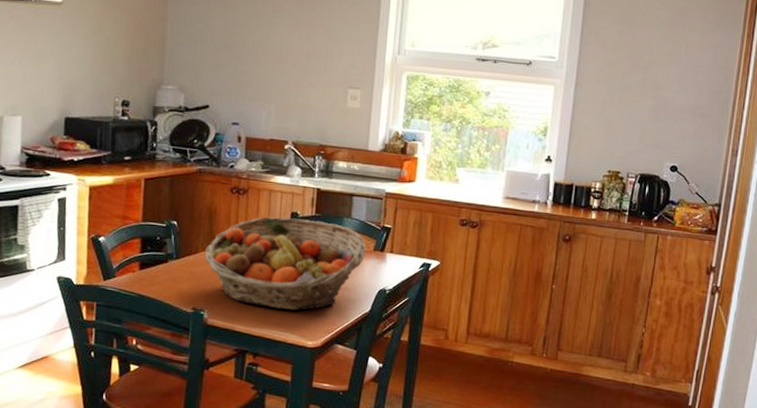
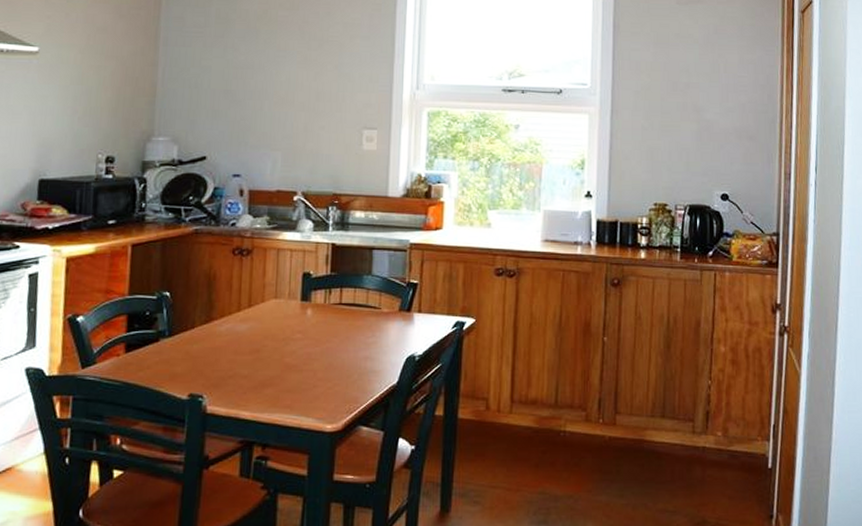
fruit basket: present [204,216,367,311] -> none [202,280,391,388]

